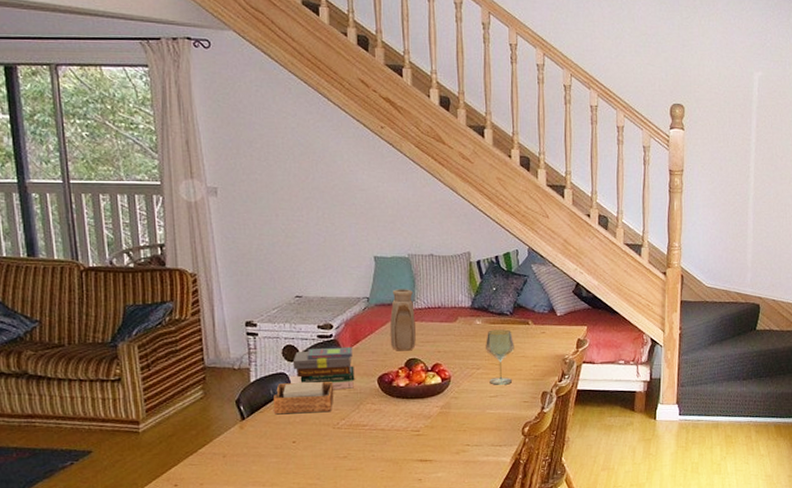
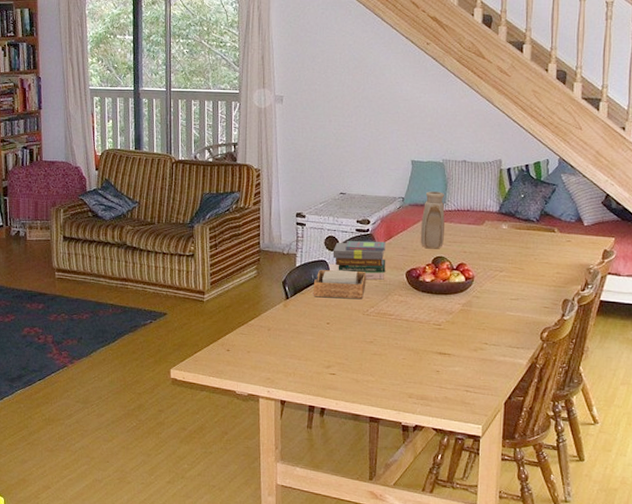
wine glass: present [485,329,514,385] -> none [509,235,539,289]

